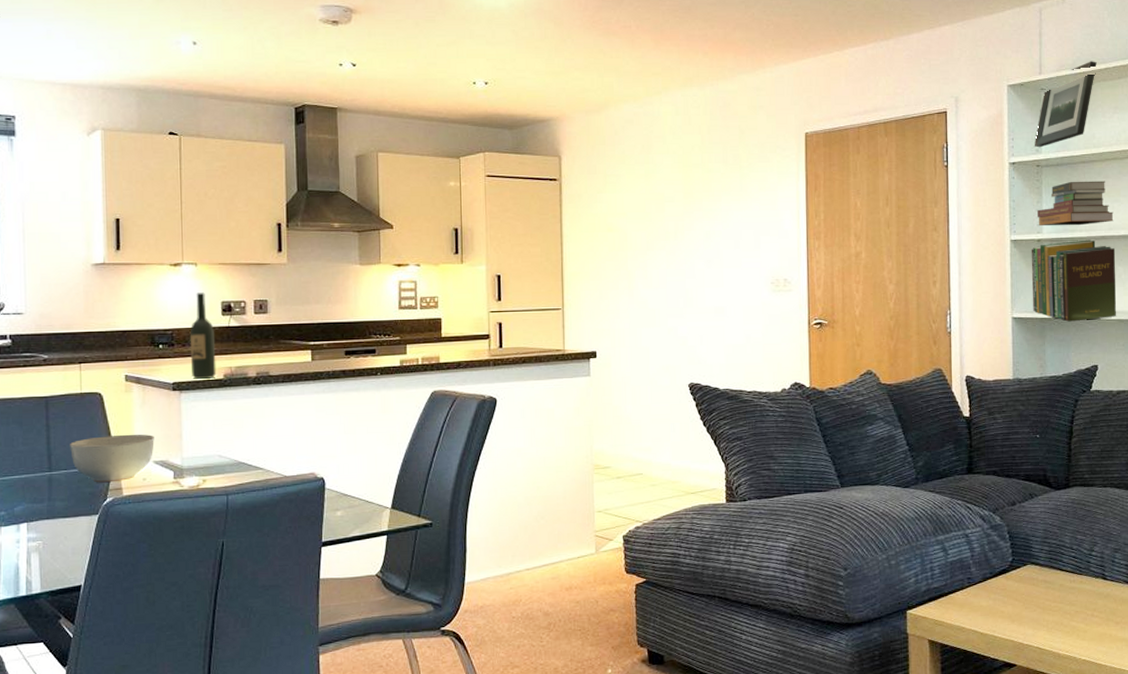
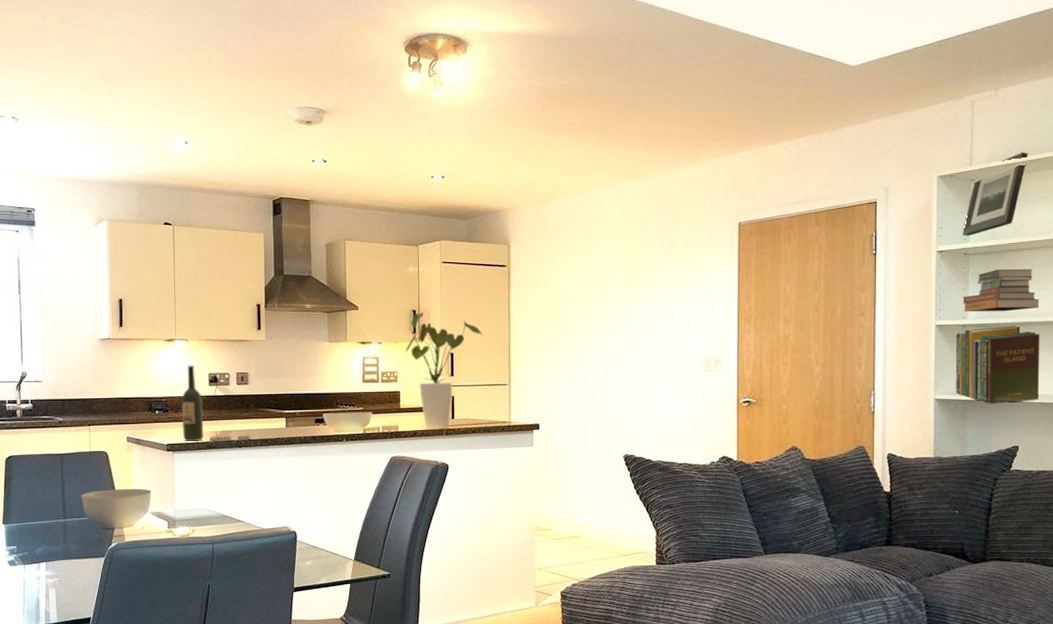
bowl: none [354,342,411,365] -> present [323,412,373,432]
house plant: none [446,231,532,359] -> present [405,313,482,429]

